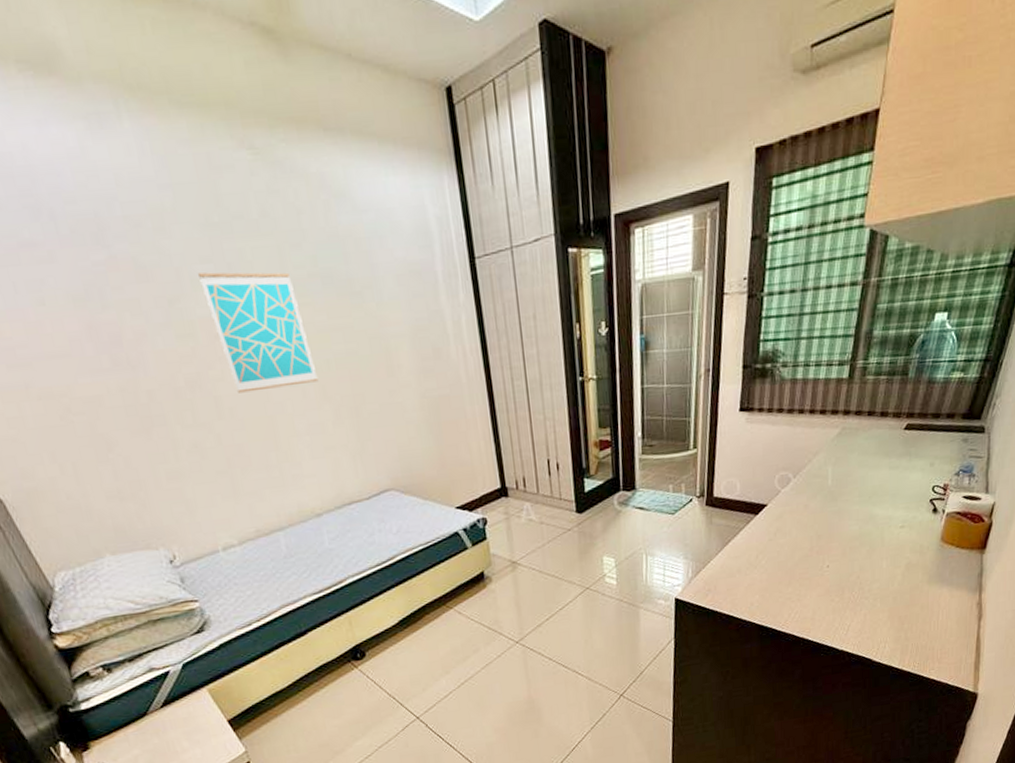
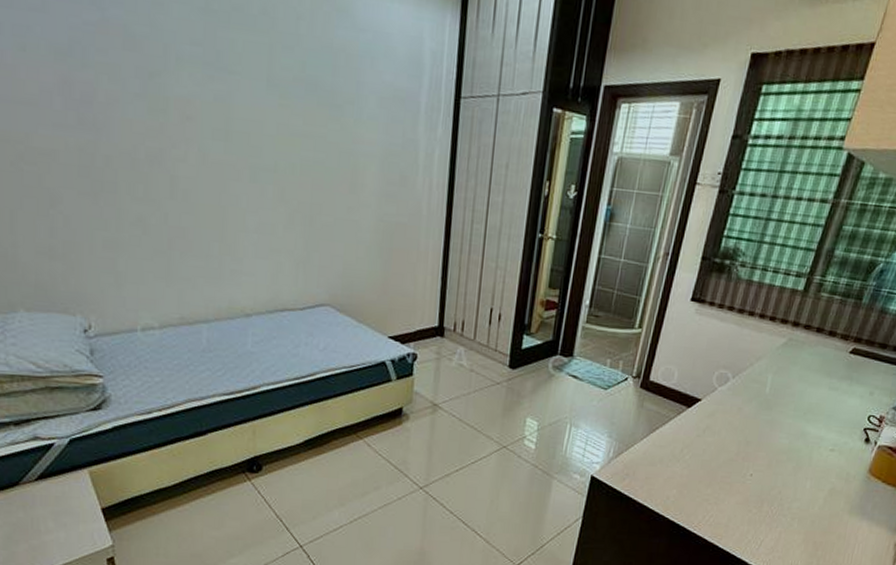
wall art: present [198,272,319,393] -> none [185,54,280,183]

